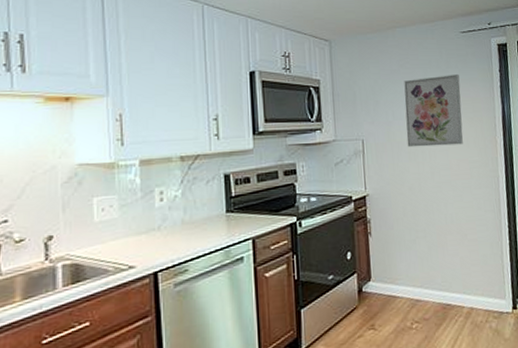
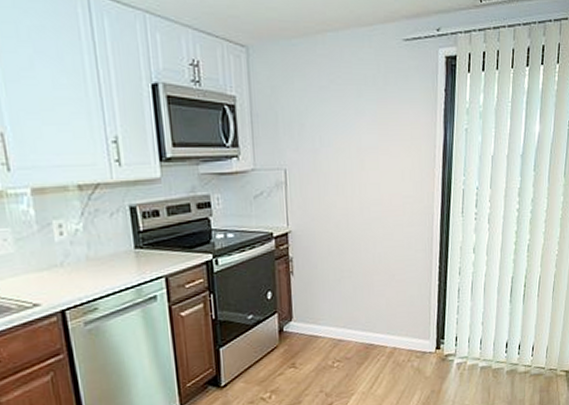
wall art: present [404,75,463,148] -> none [334,94,399,179]

